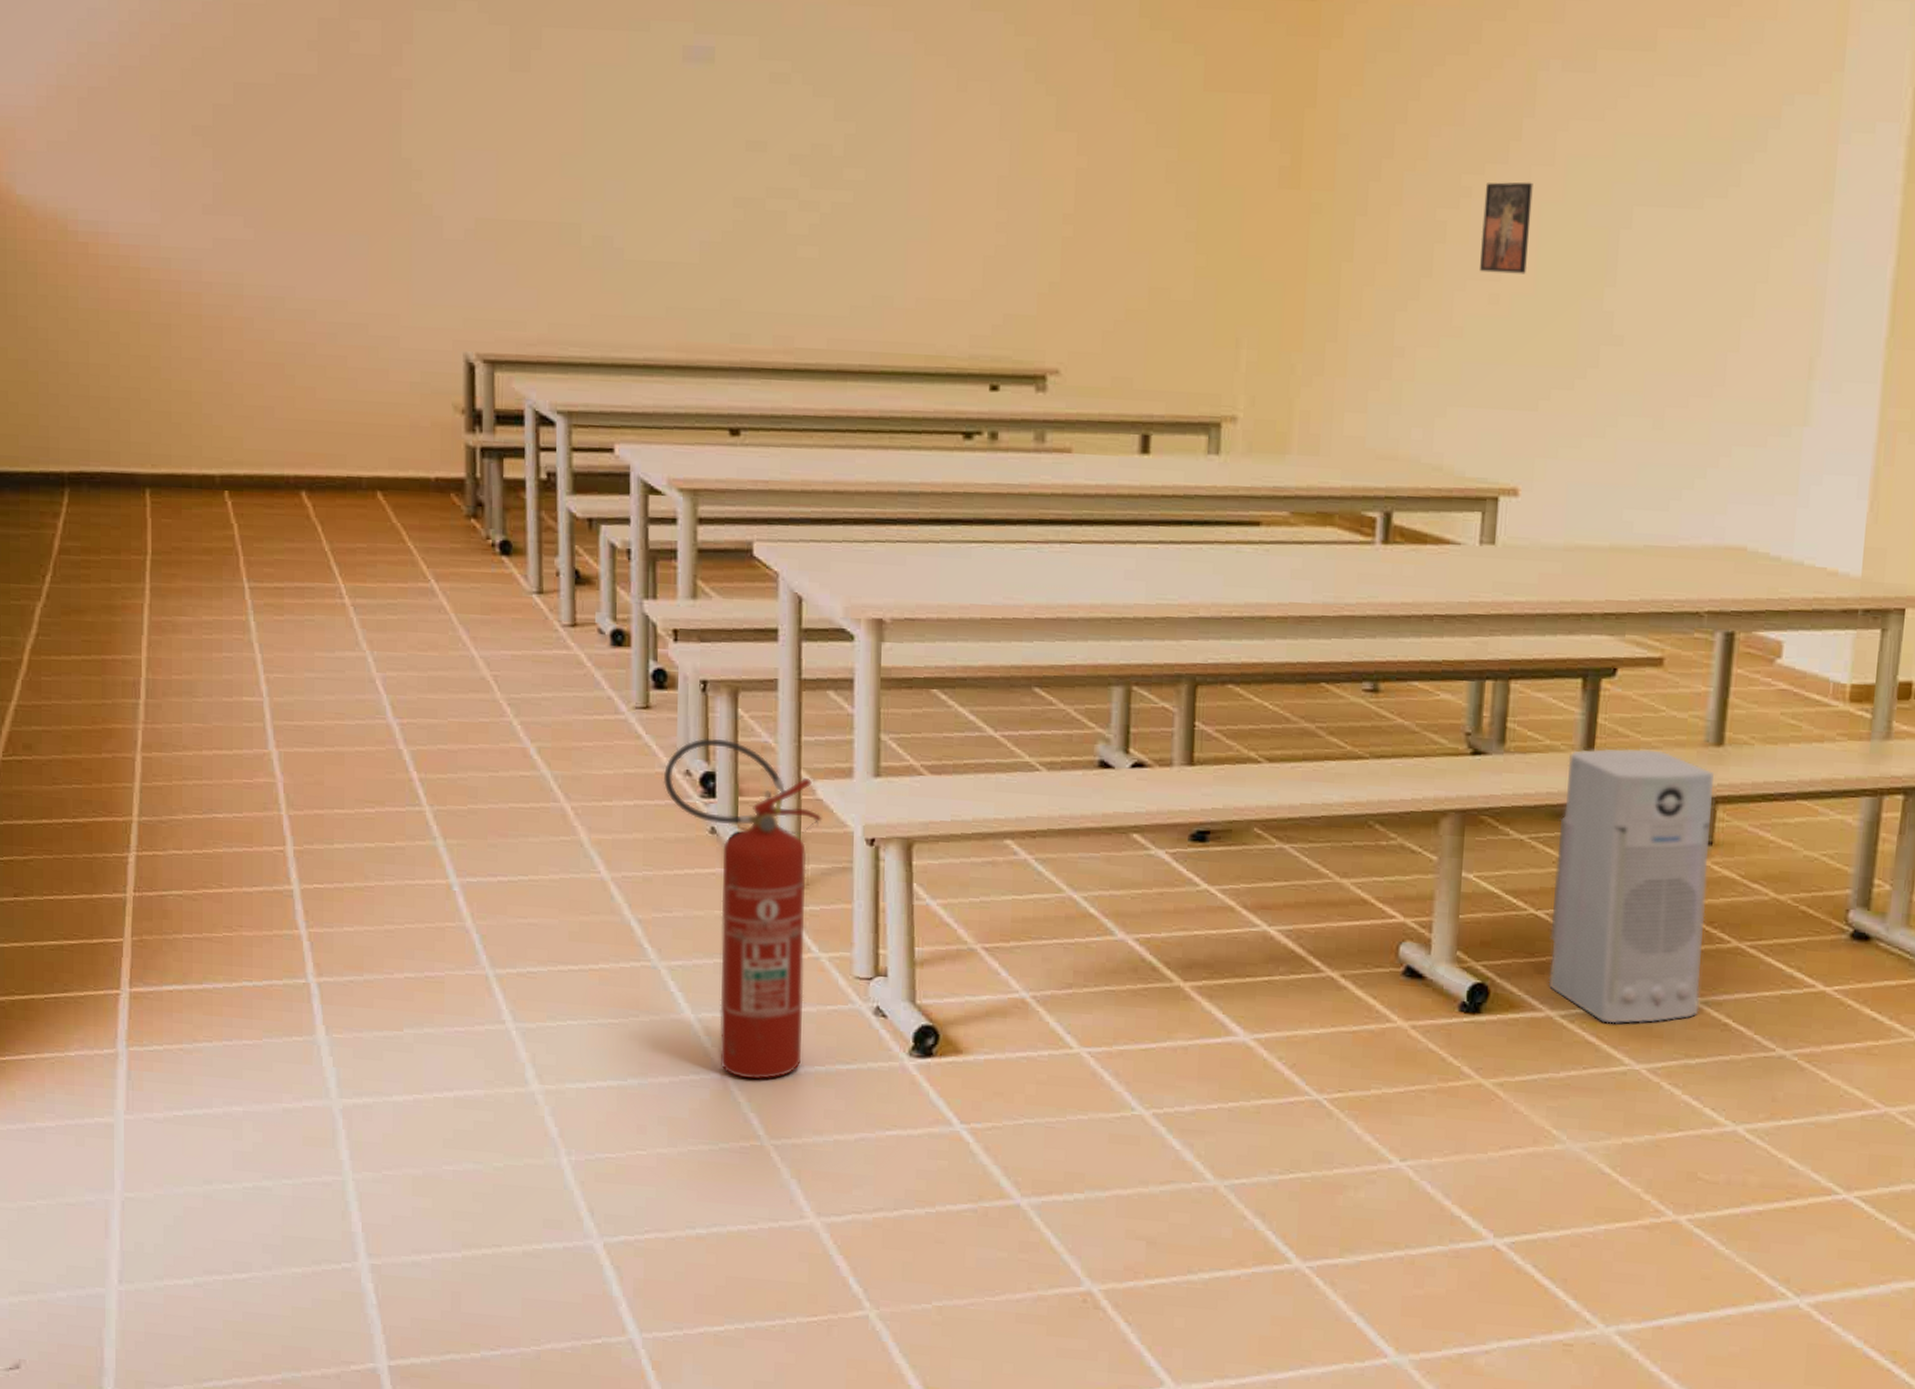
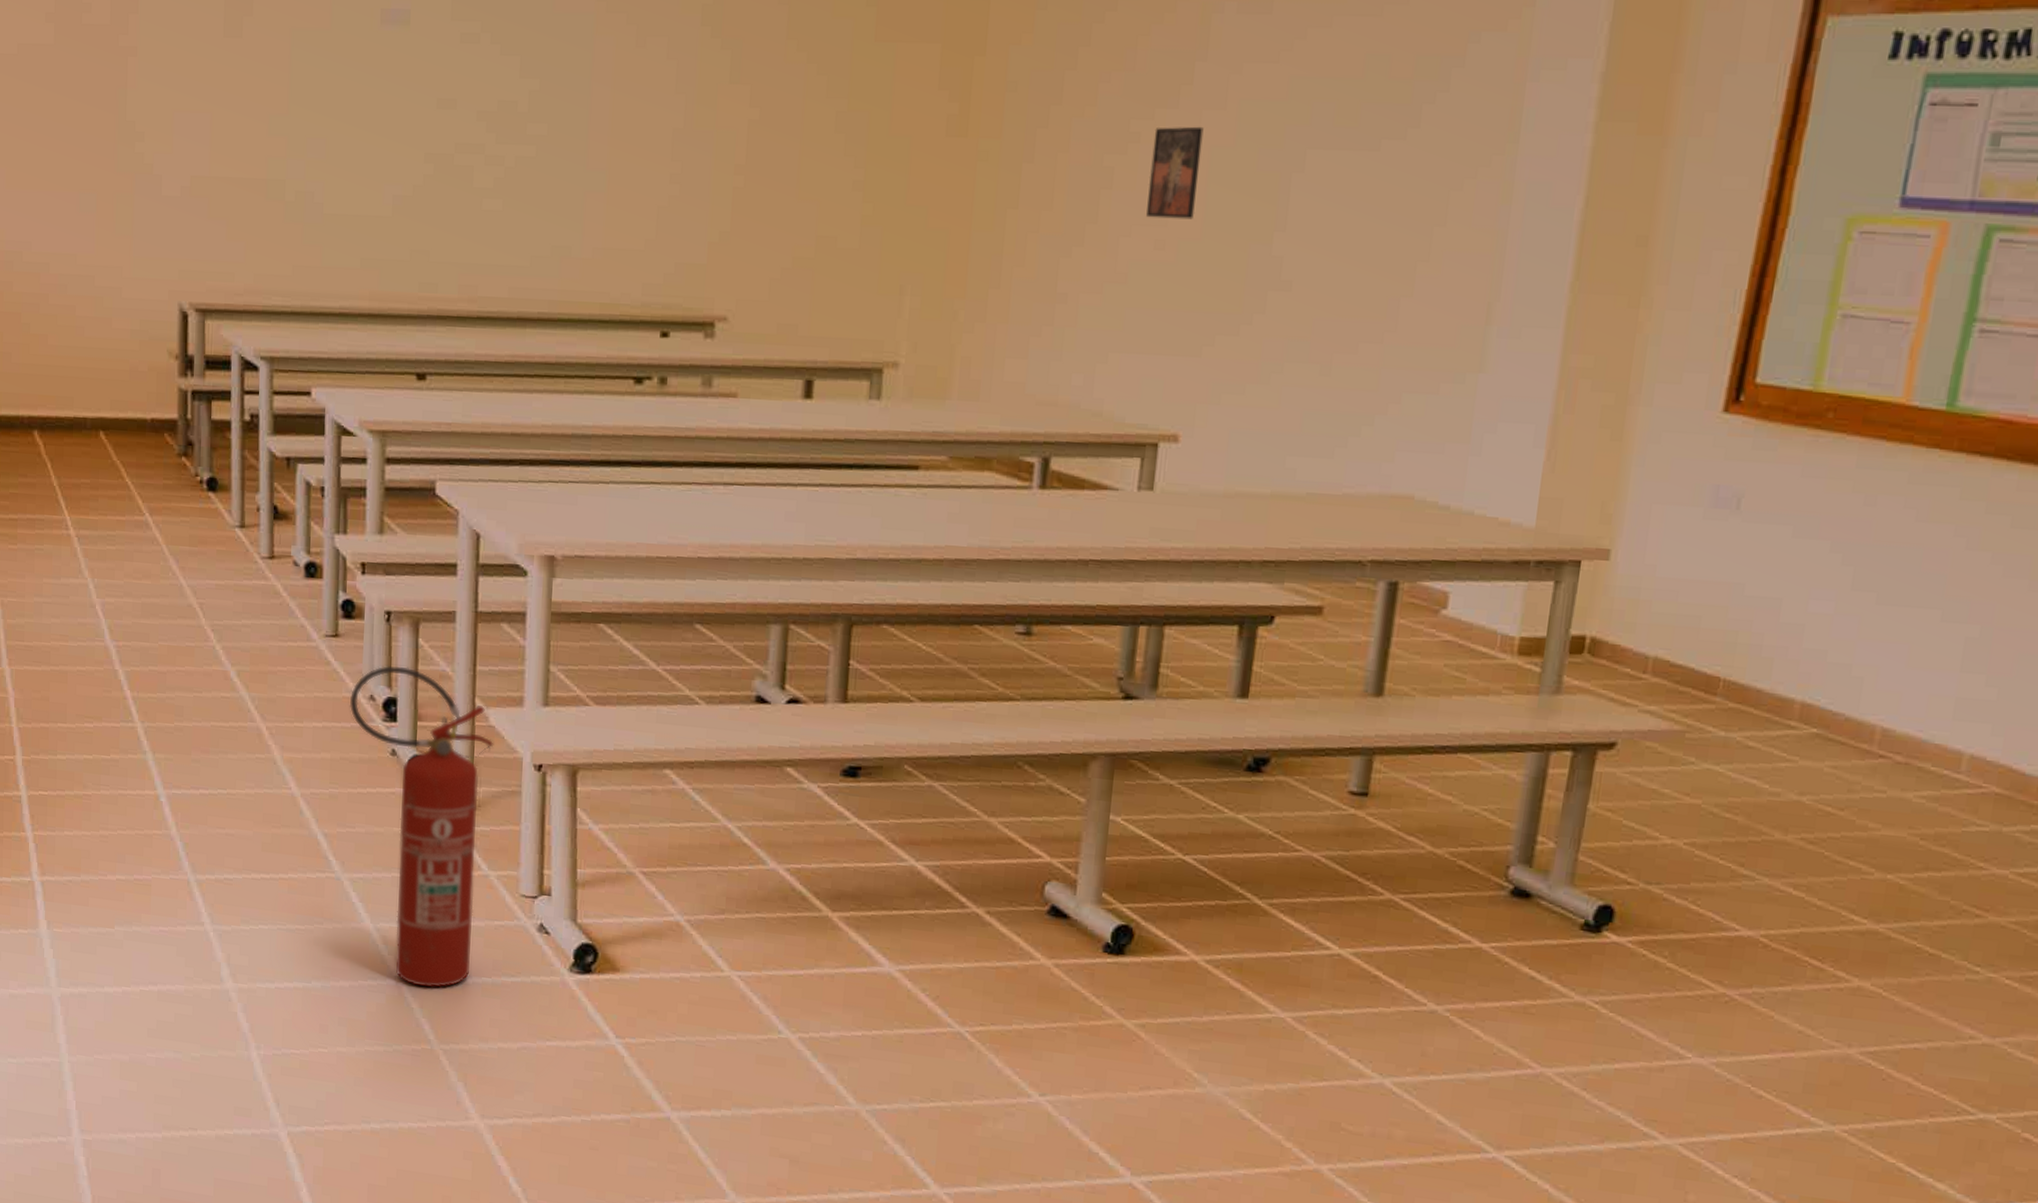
air purifier: present [1548,748,1714,1024] -> none [1194,696,1372,972]

